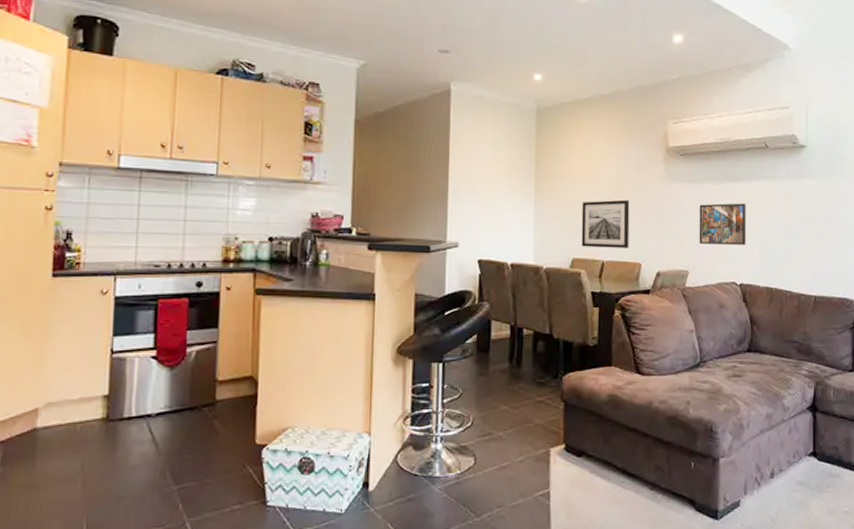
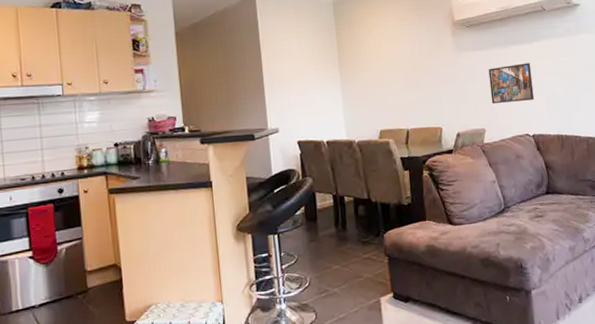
wall art: present [581,199,630,248] -> none [383,72,430,119]

